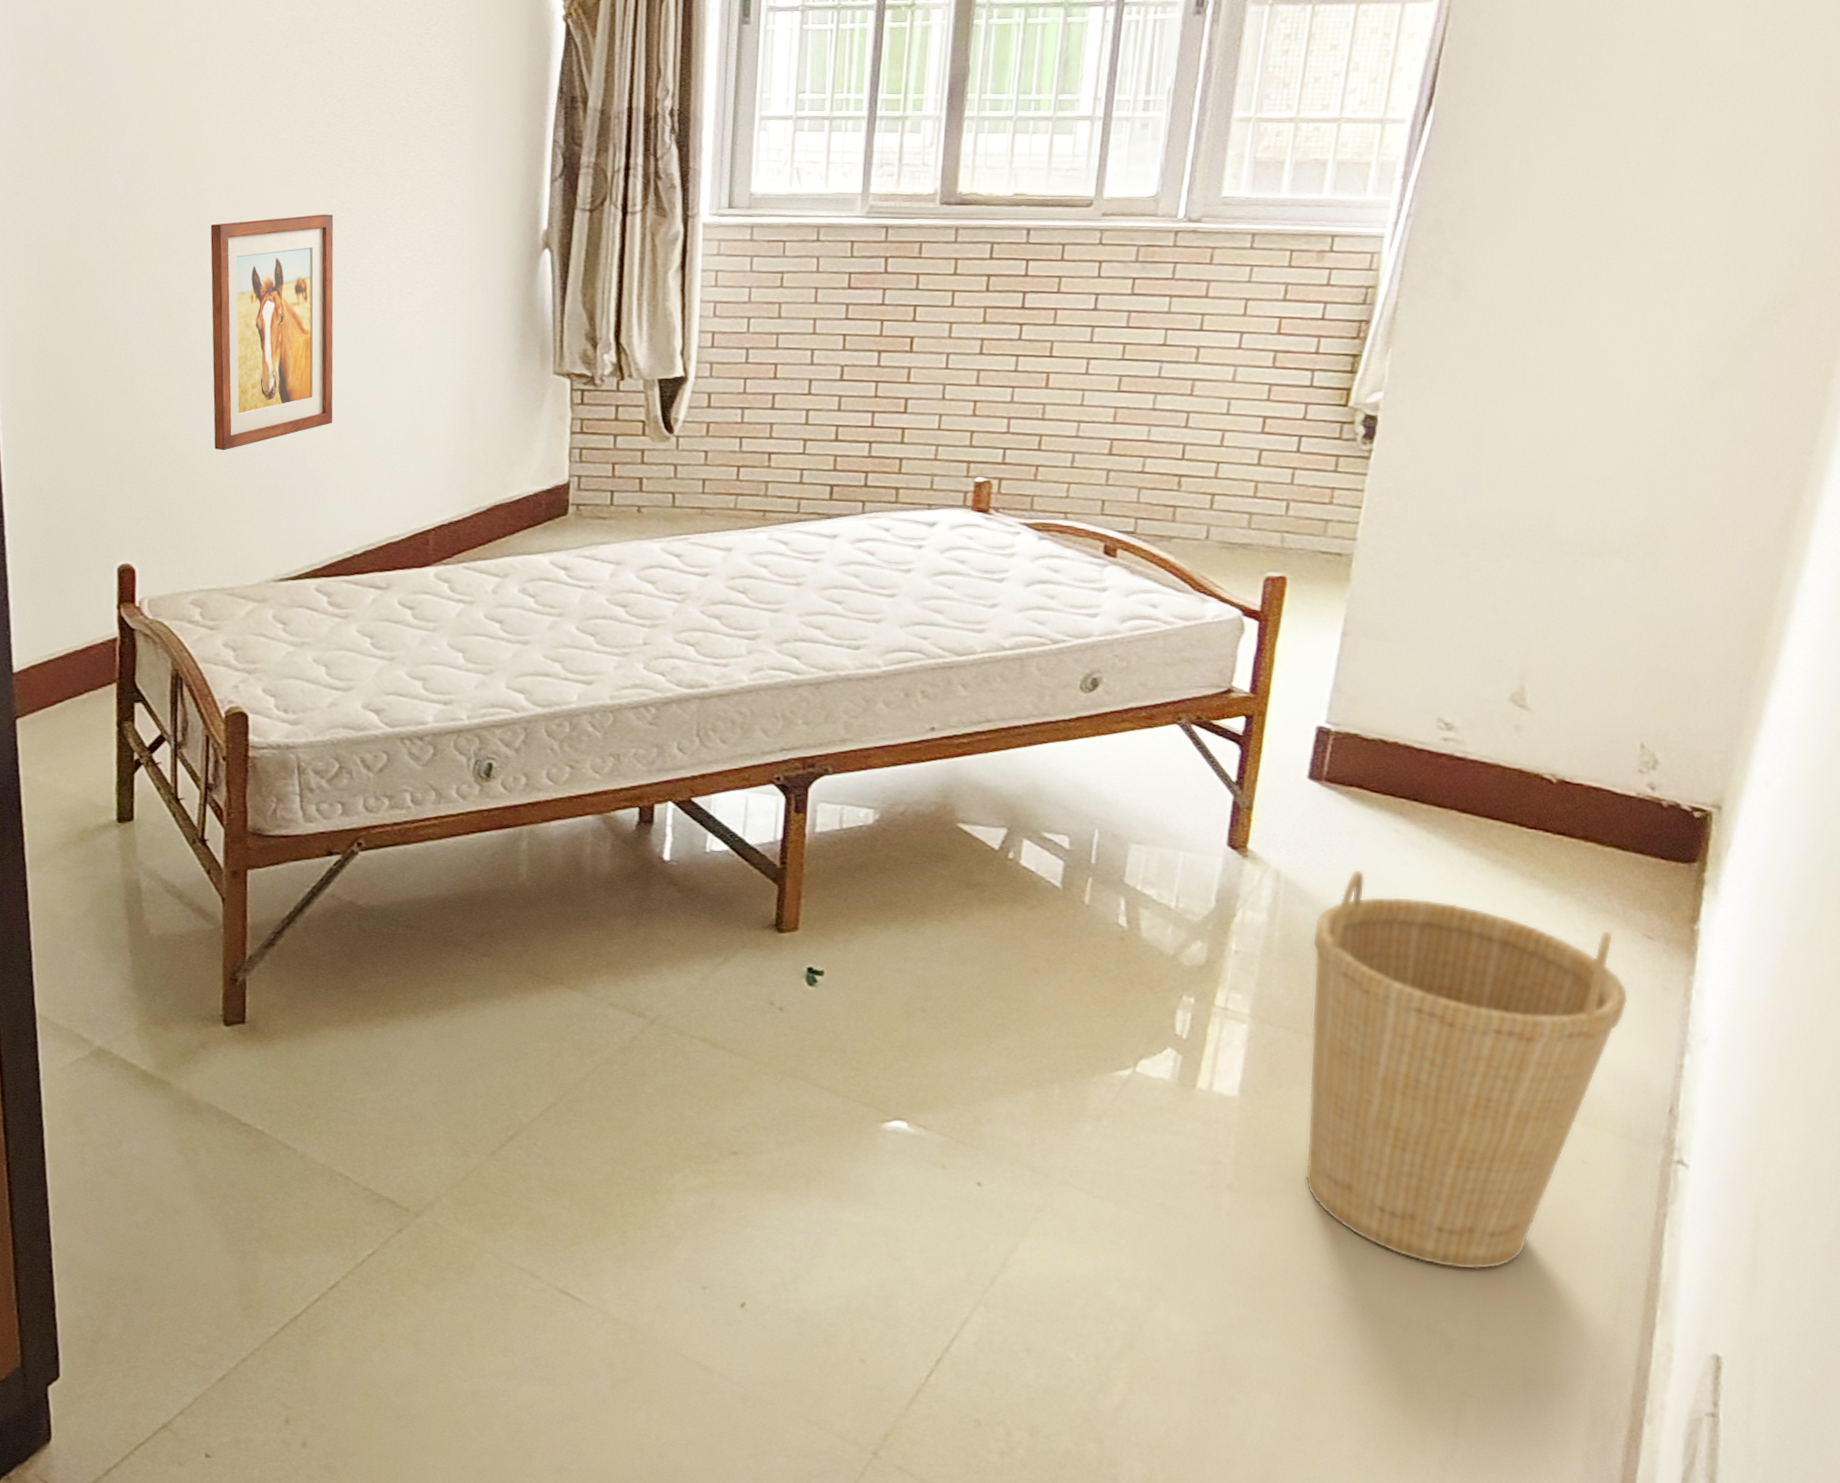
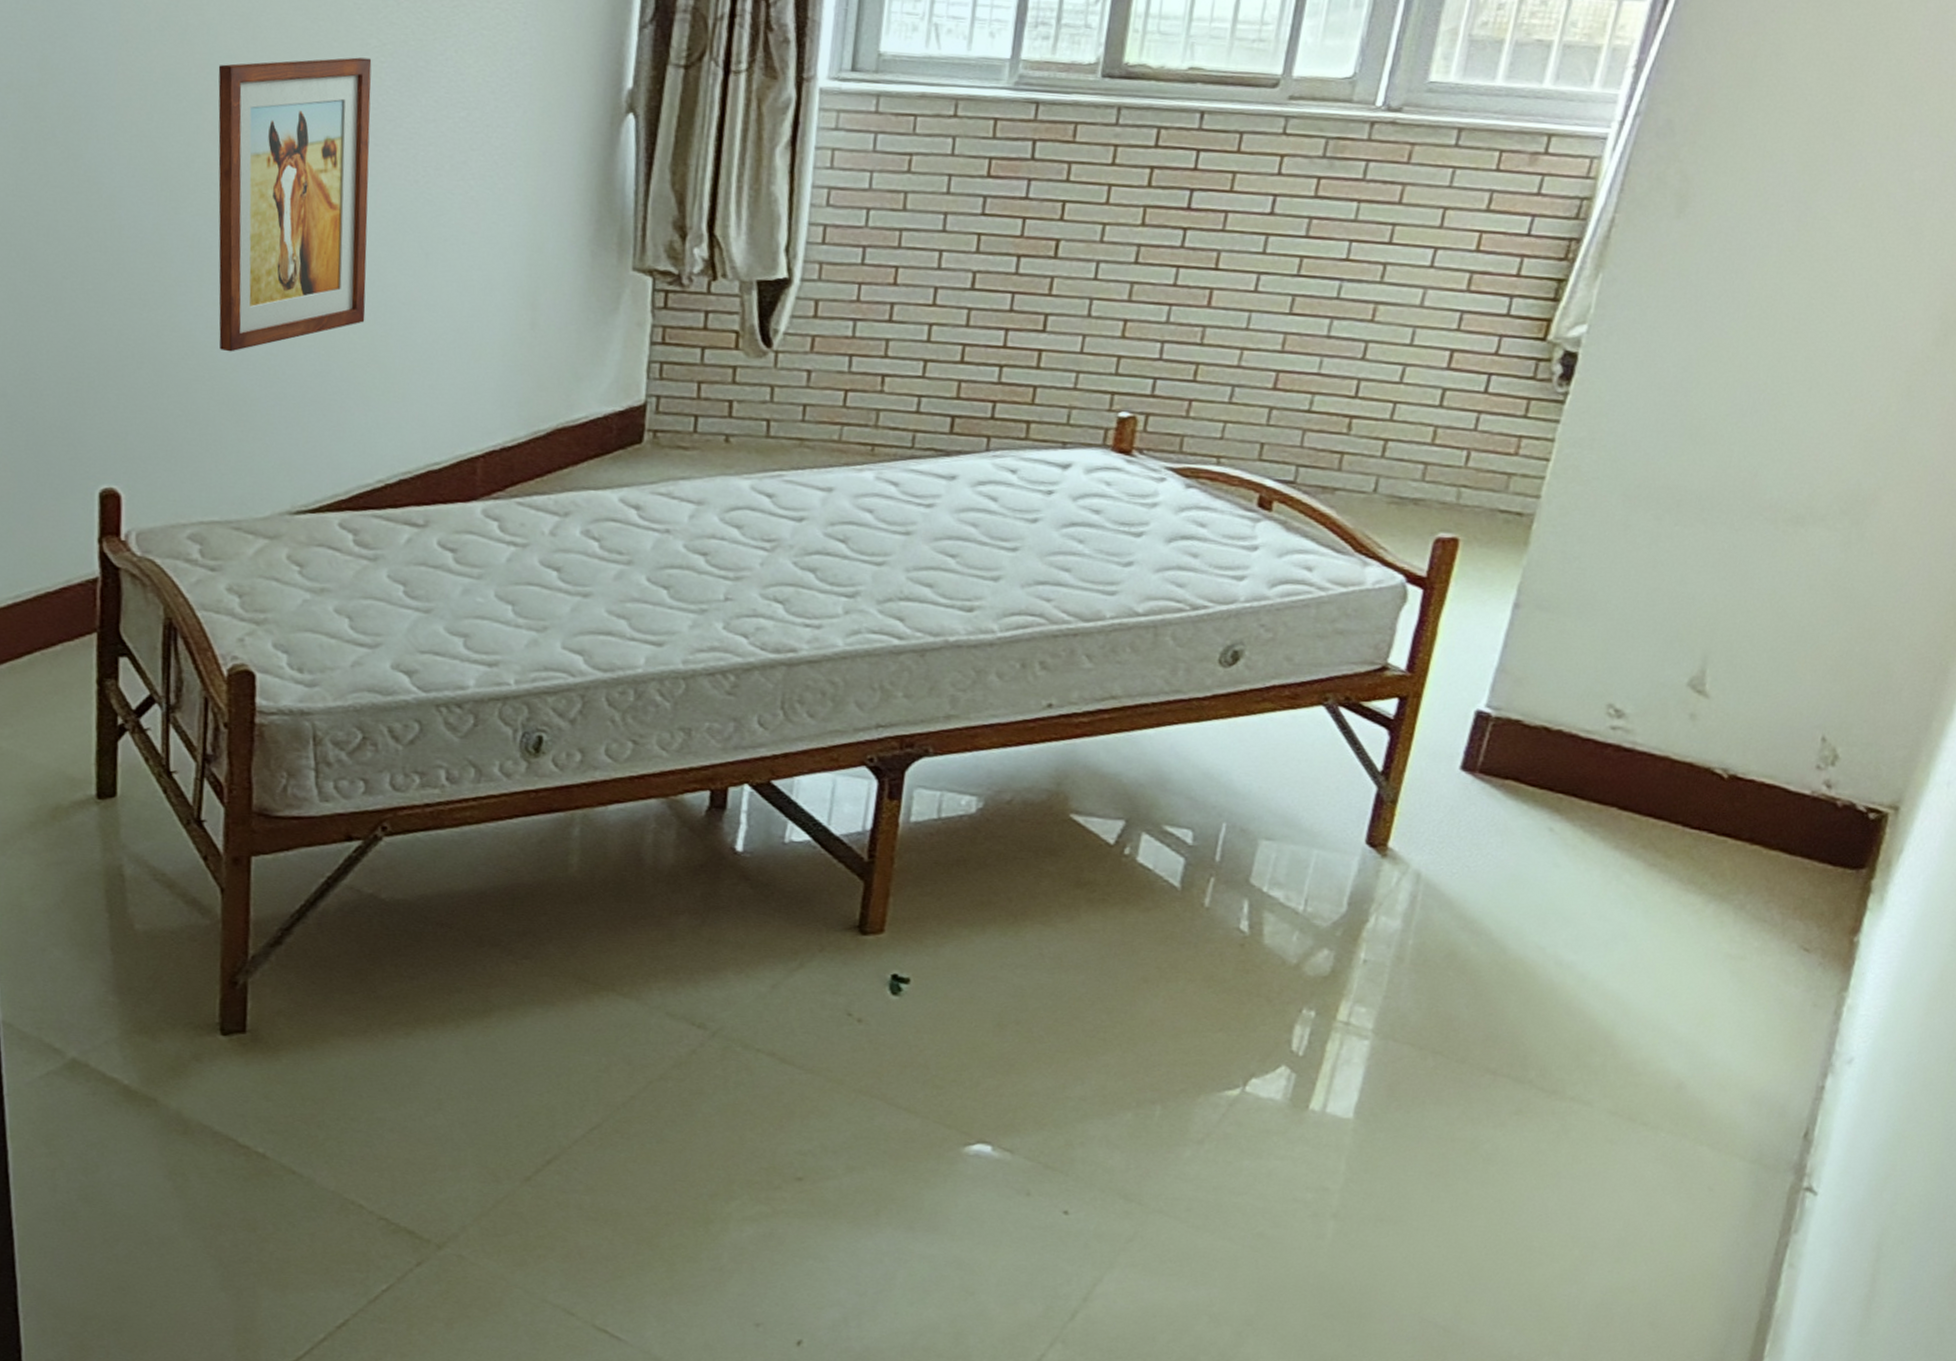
basket: present [1305,870,1628,1270] -> none [1415,872,1777,1303]

